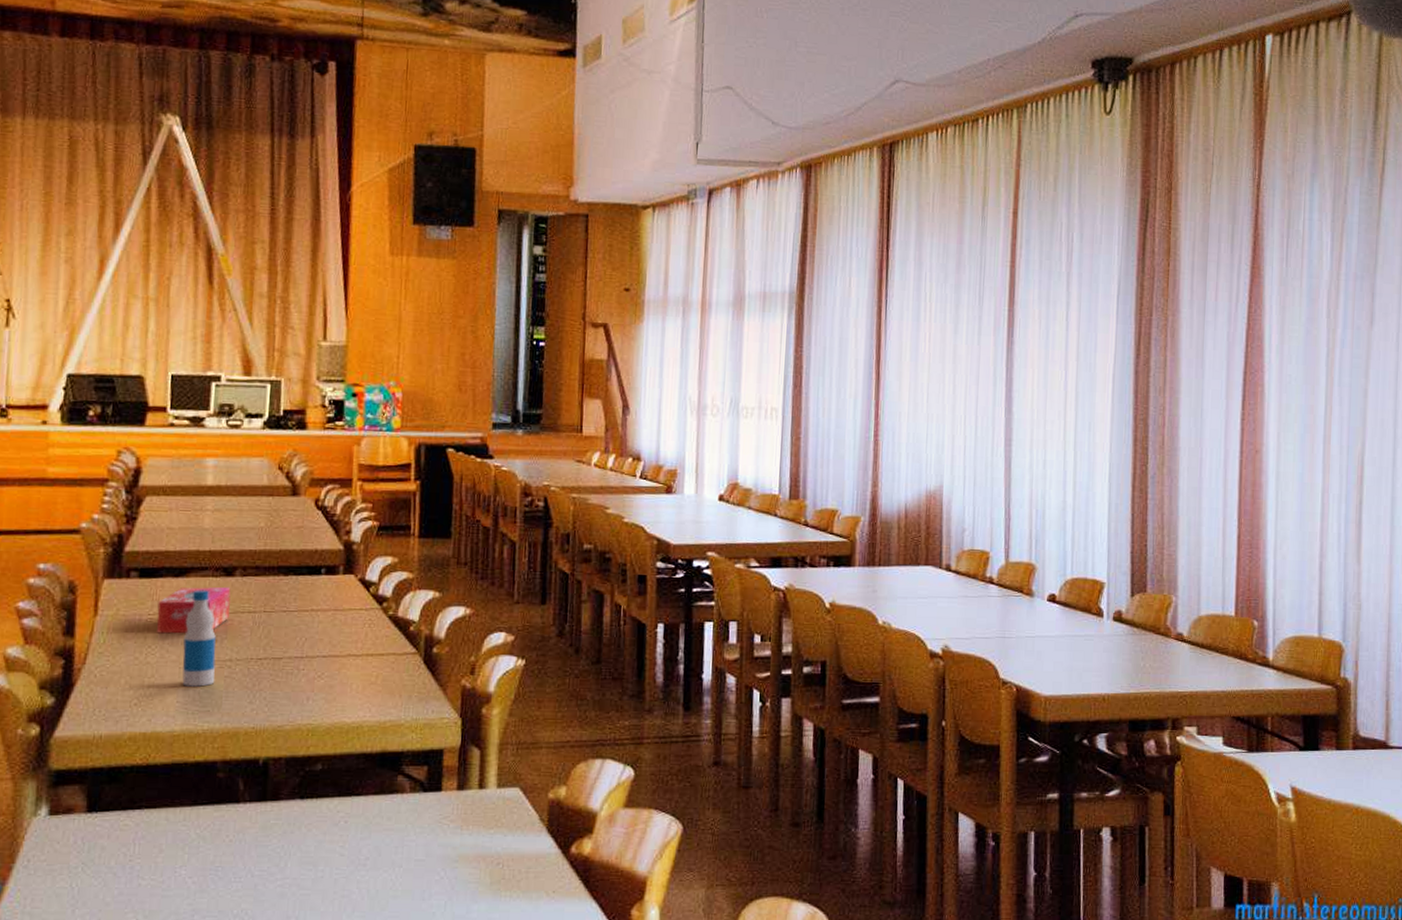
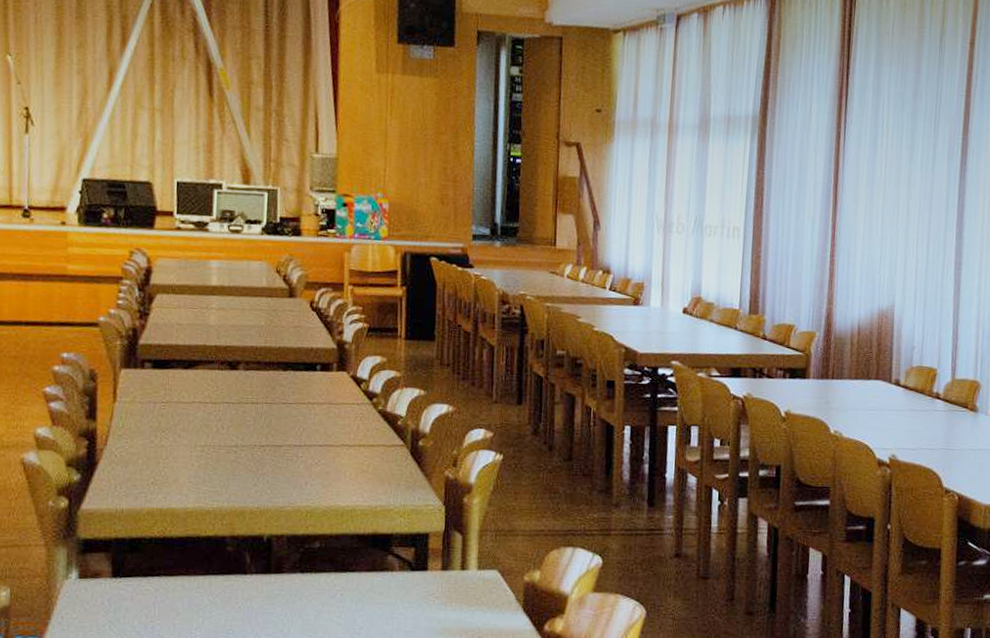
tissue box: present [157,586,231,634] -> none [169,378,235,421]
bottle: present [182,590,216,687] -> none [193,381,223,469]

